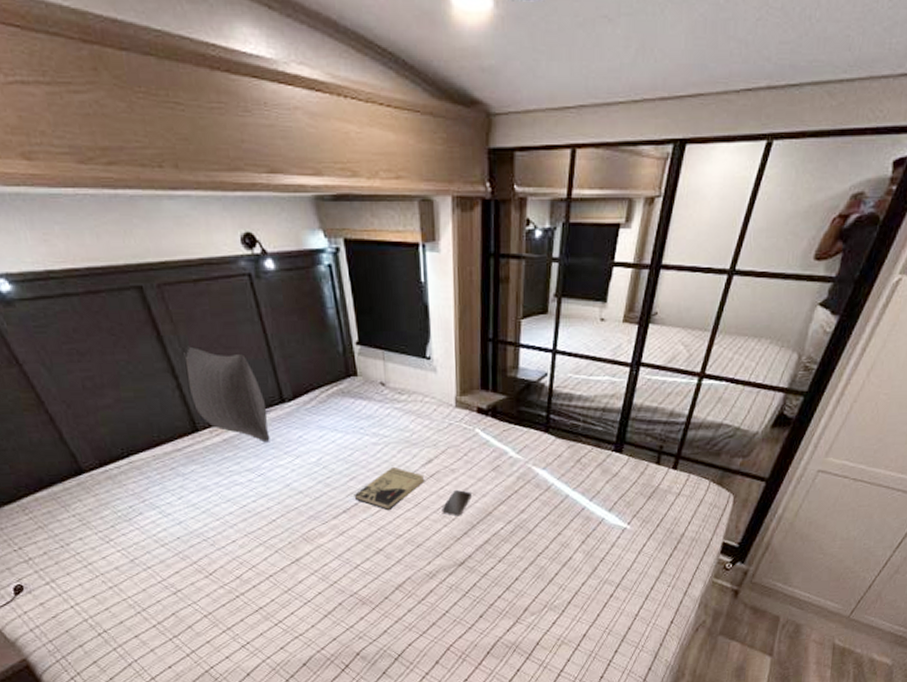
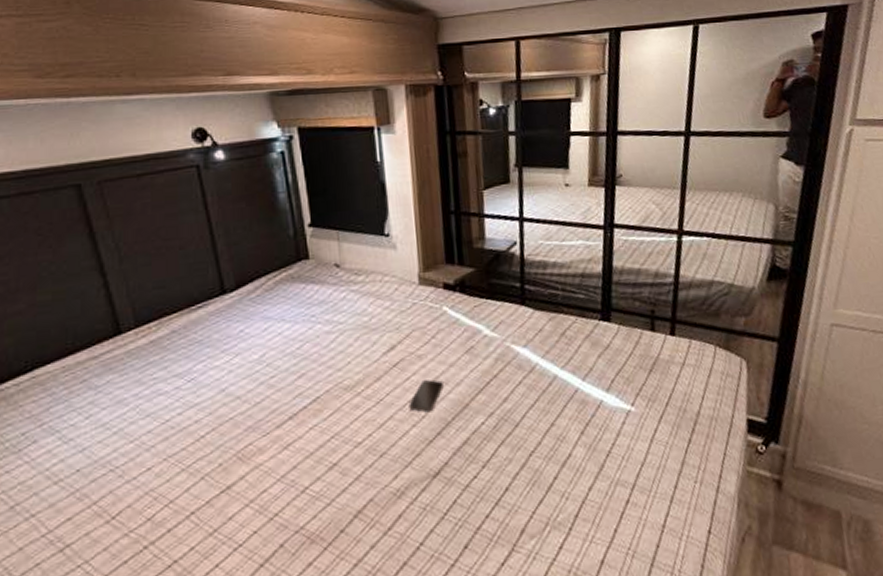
pillow: present [184,346,270,442] -> none [116,241,206,340]
book: present [354,466,425,511] -> none [302,357,387,413]

